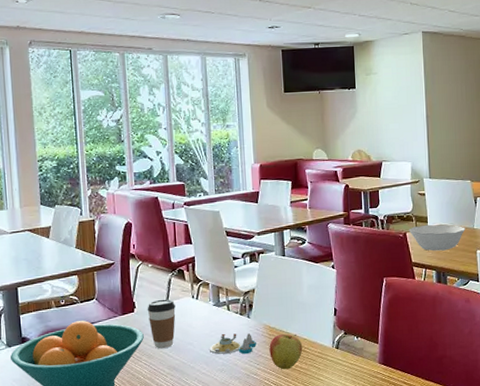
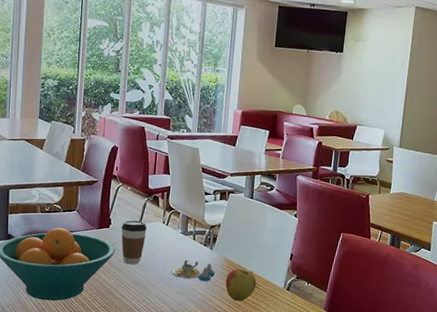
bowl: present [409,224,465,251] -> none [372,190,426,217]

